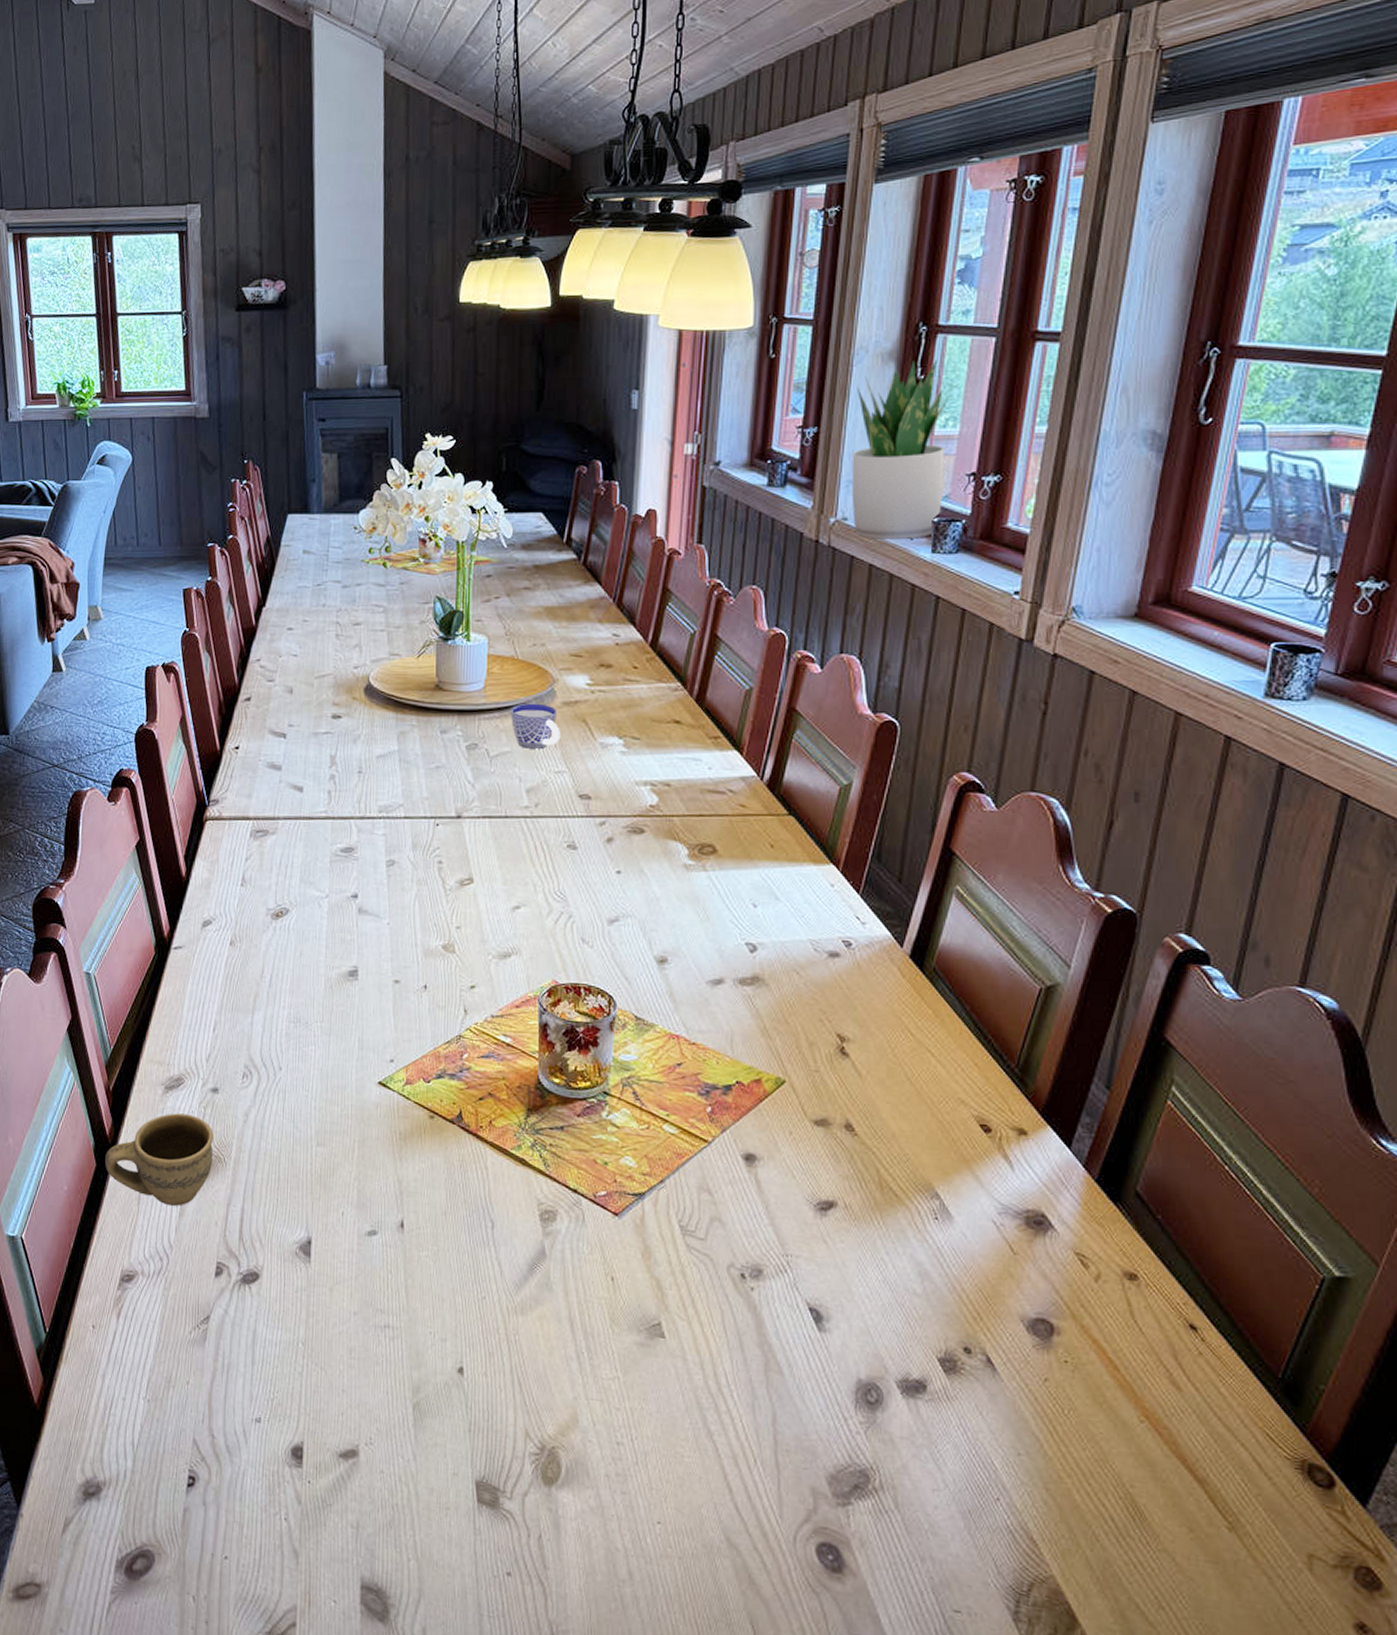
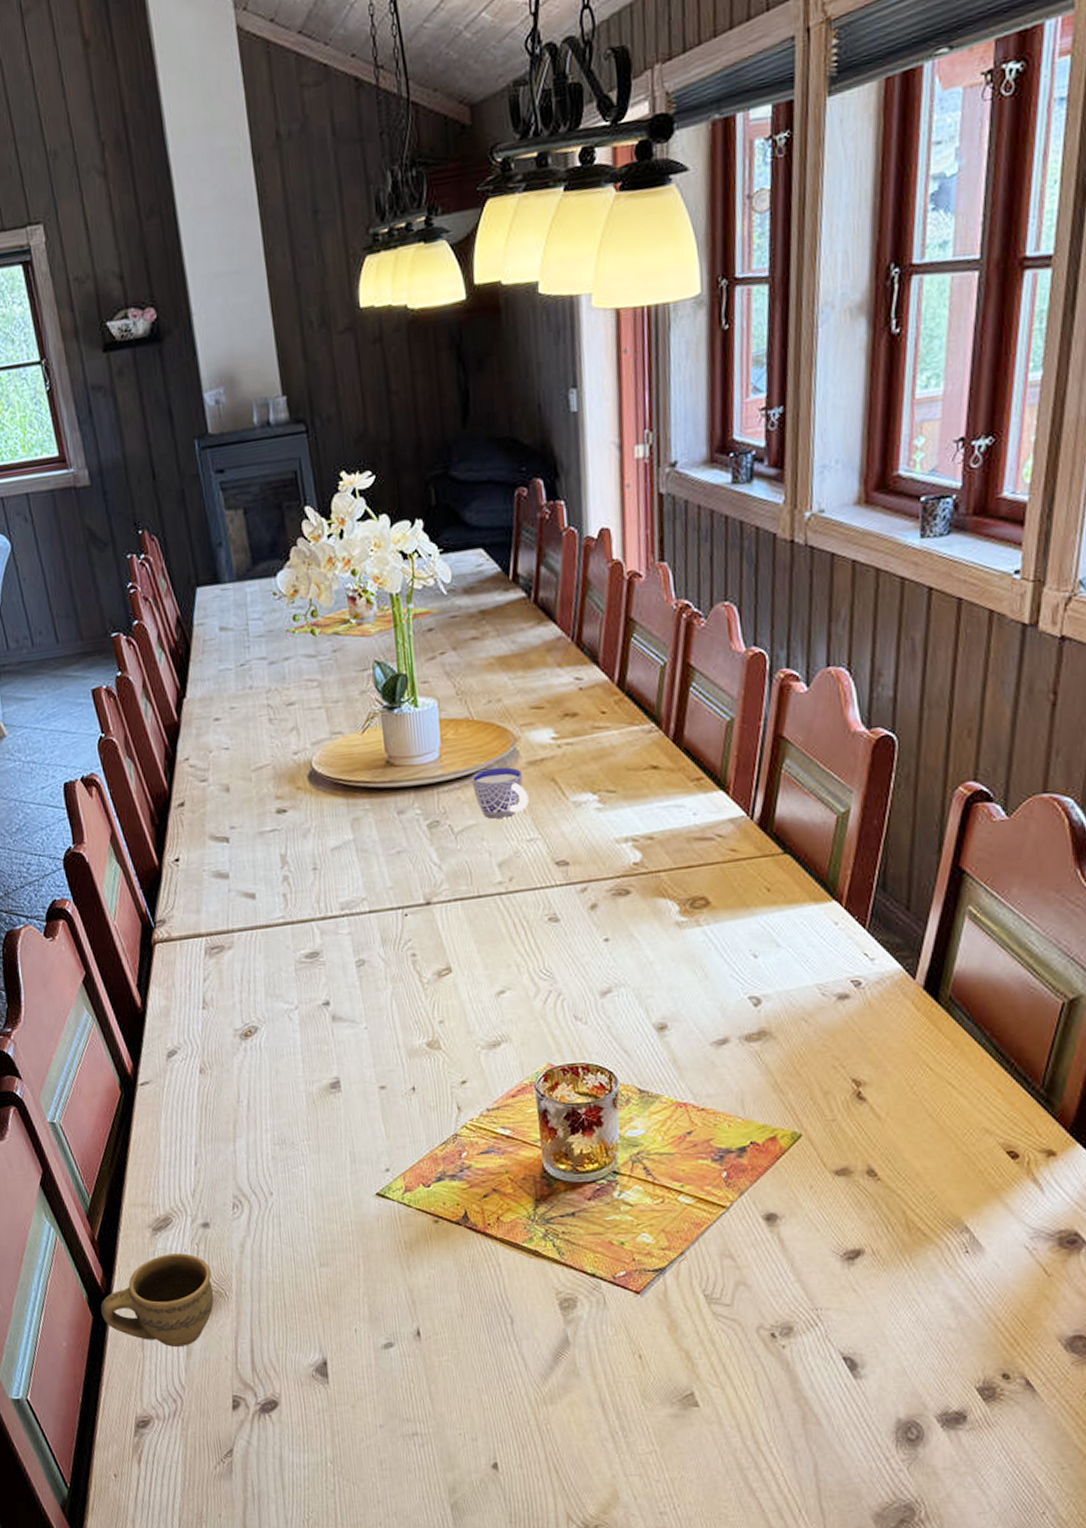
planter: present [851,359,948,541] -> none [824,307,930,532]

